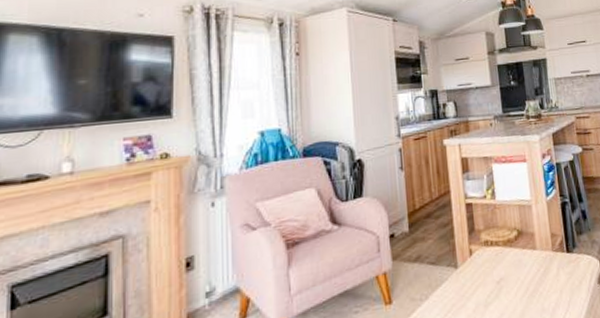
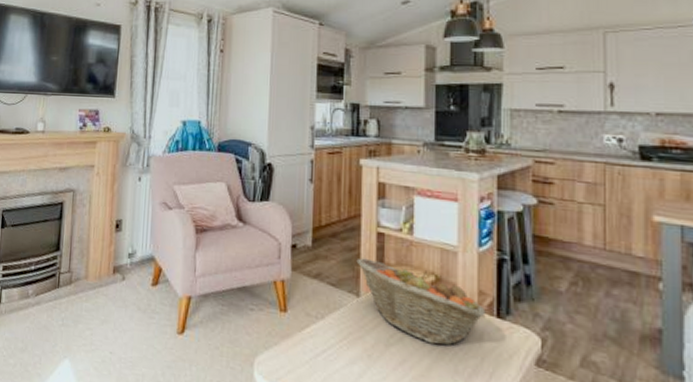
fruit basket: none [451,228,559,293] -> present [356,258,486,346]

